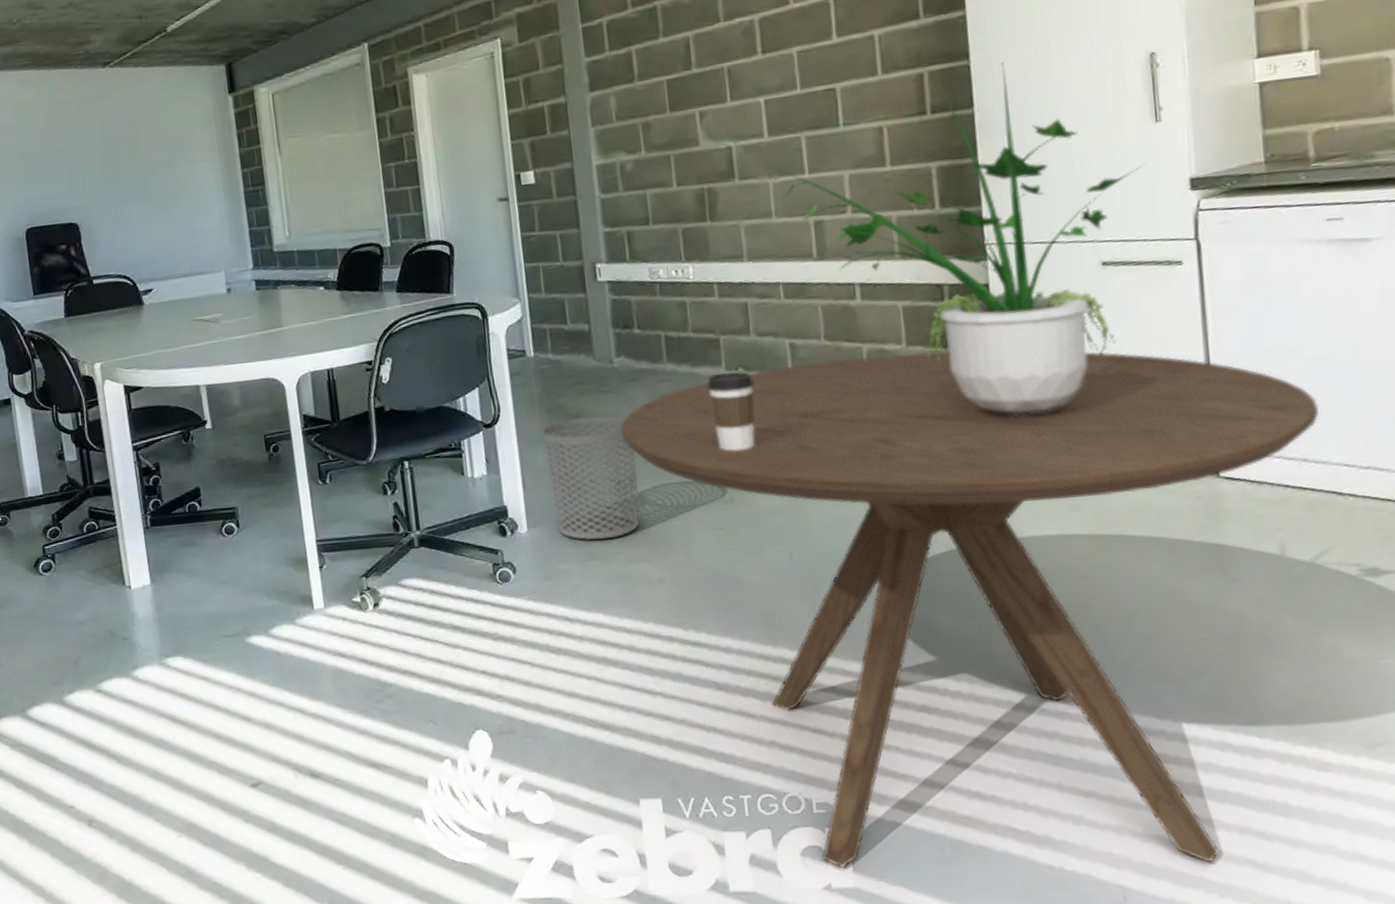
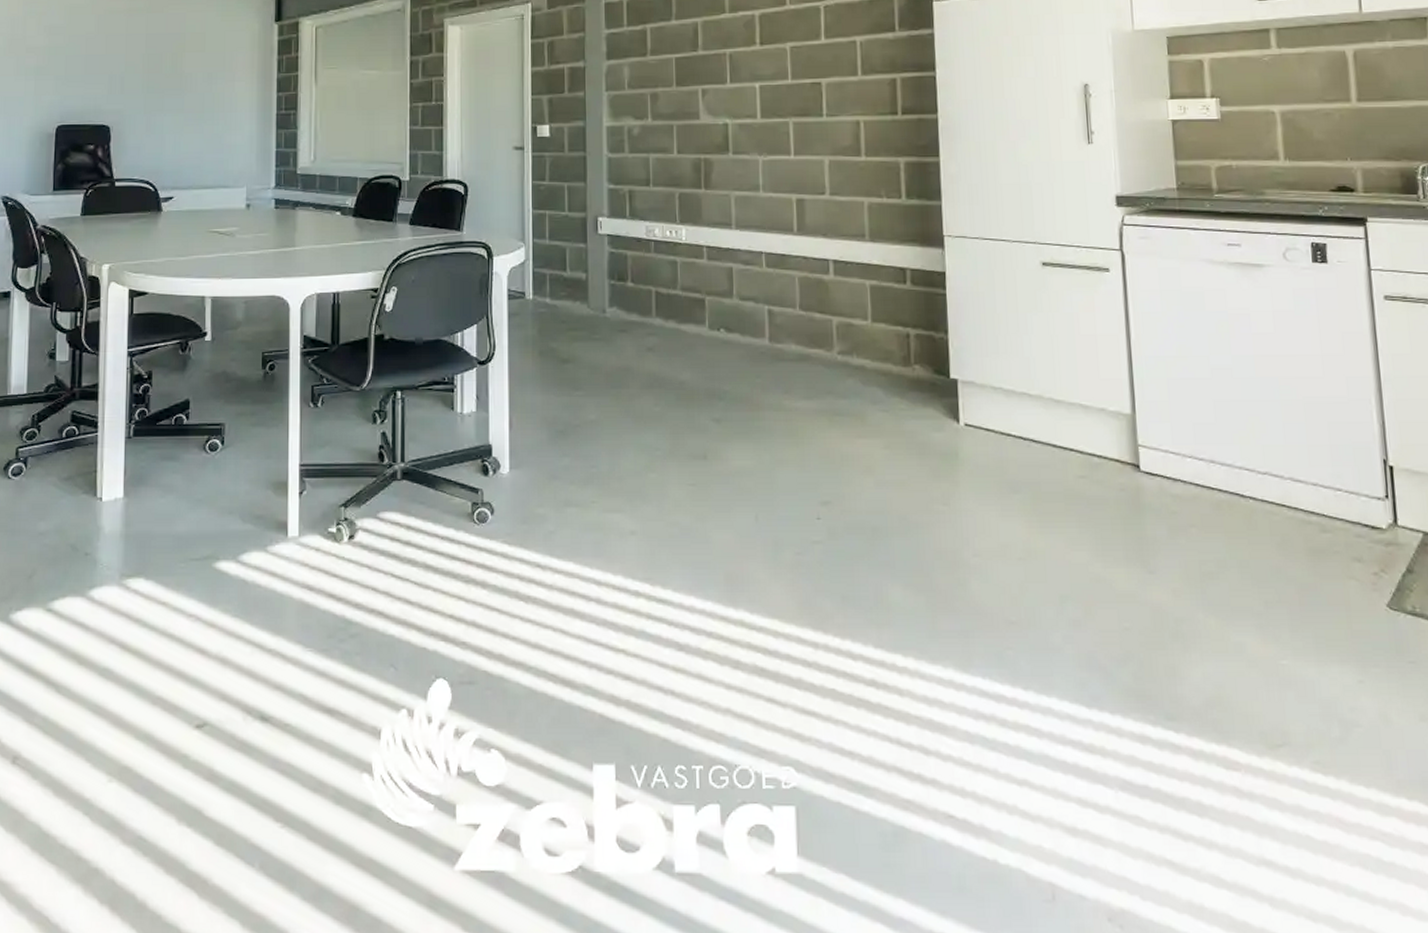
waste bin: present [542,416,640,541] -> none [533,363,619,487]
dining table: present [621,351,1319,868] -> none [608,329,1224,862]
coffee cup: present [706,371,755,451] -> none [690,331,733,408]
potted plant: present [775,62,1145,415] -> none [765,77,1079,396]

